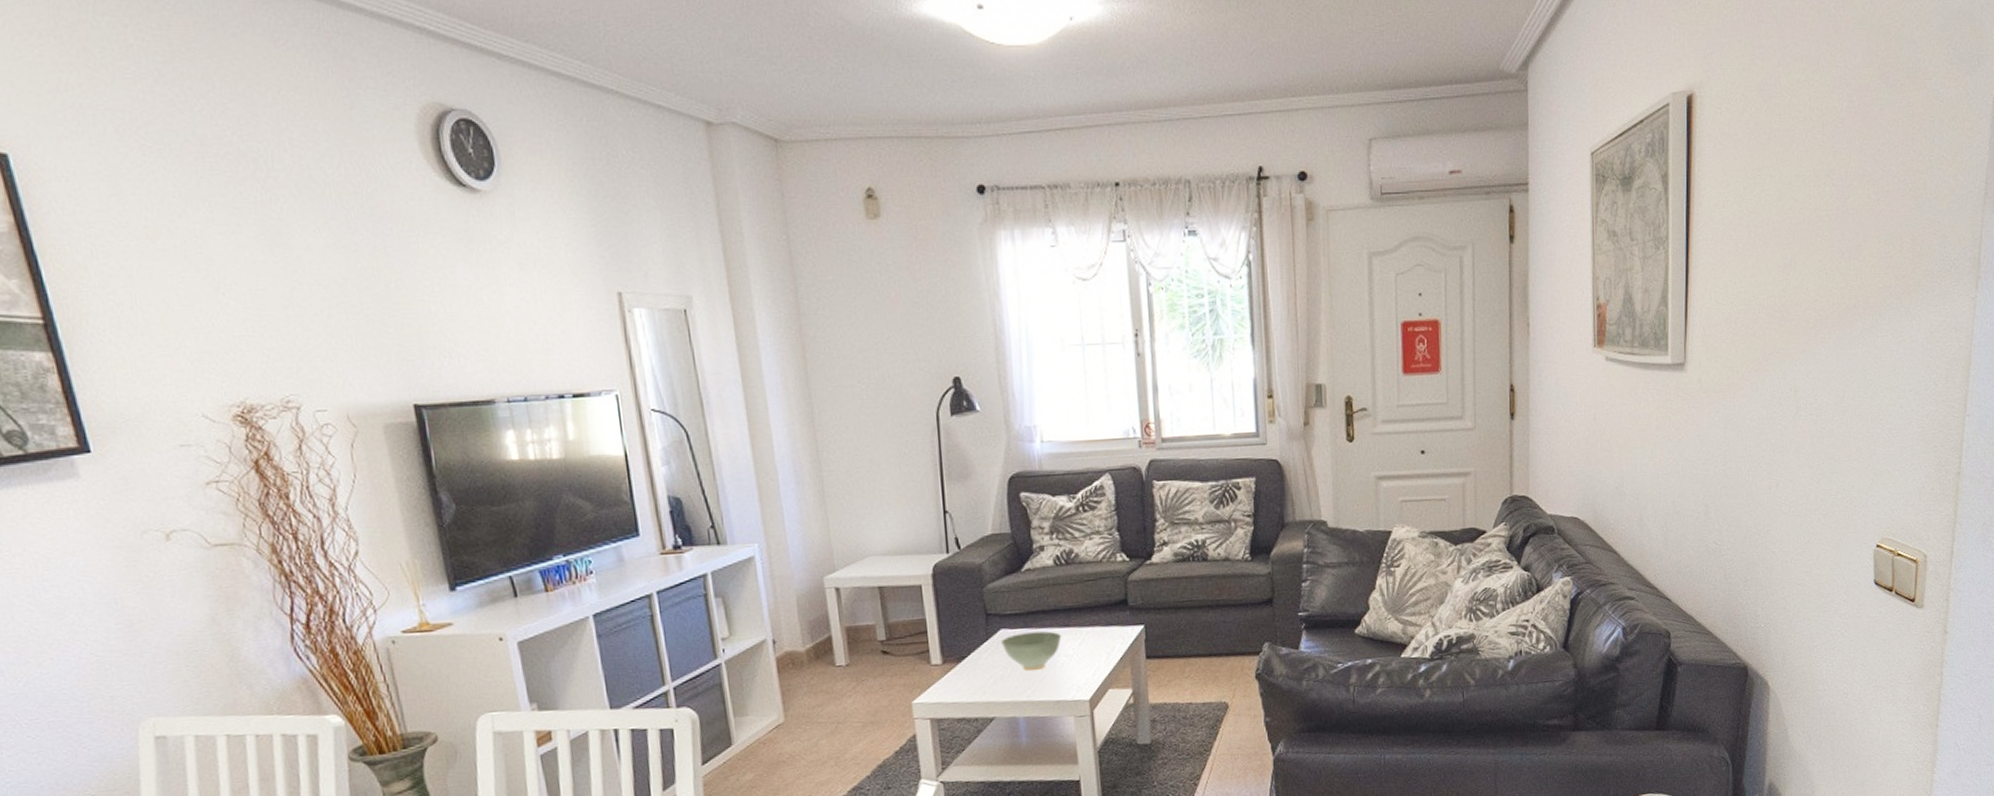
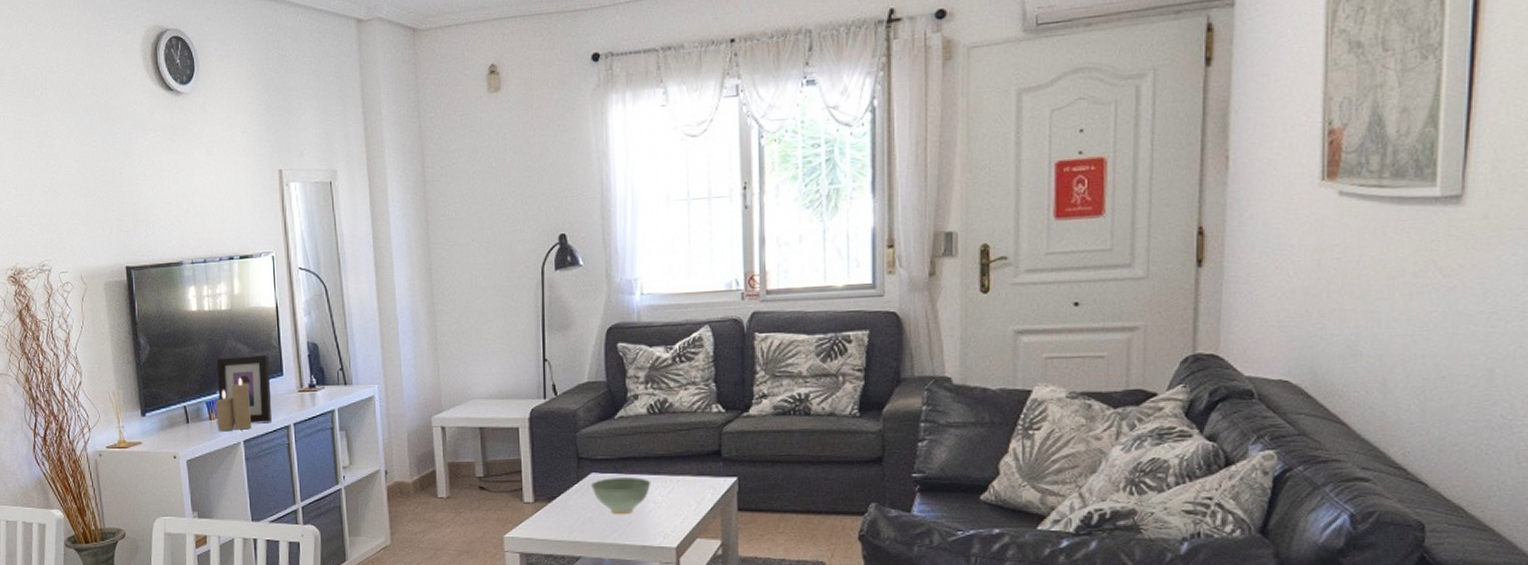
picture frame: none [549,512,628,595] -> present [216,355,271,423]
candle: none [551,539,603,604] -> present [215,377,252,431]

